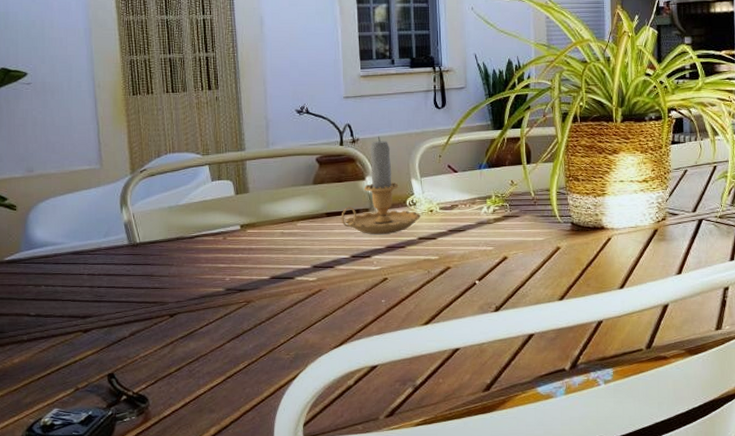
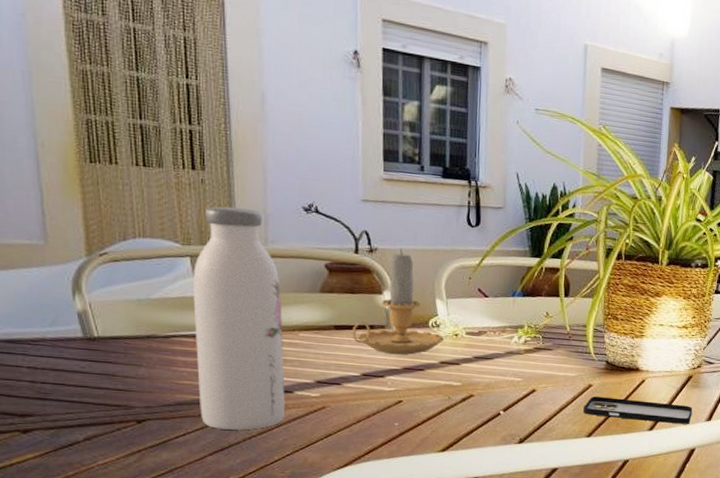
water bottle: none [211,117,288,317] -> present [193,206,285,430]
smartphone: none [554,258,662,280] -> present [583,396,693,424]

